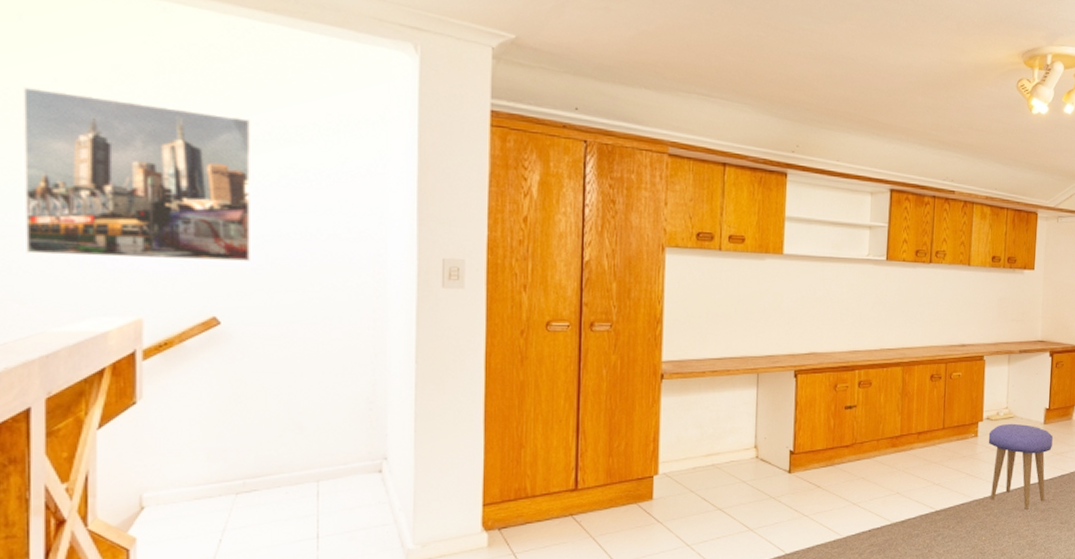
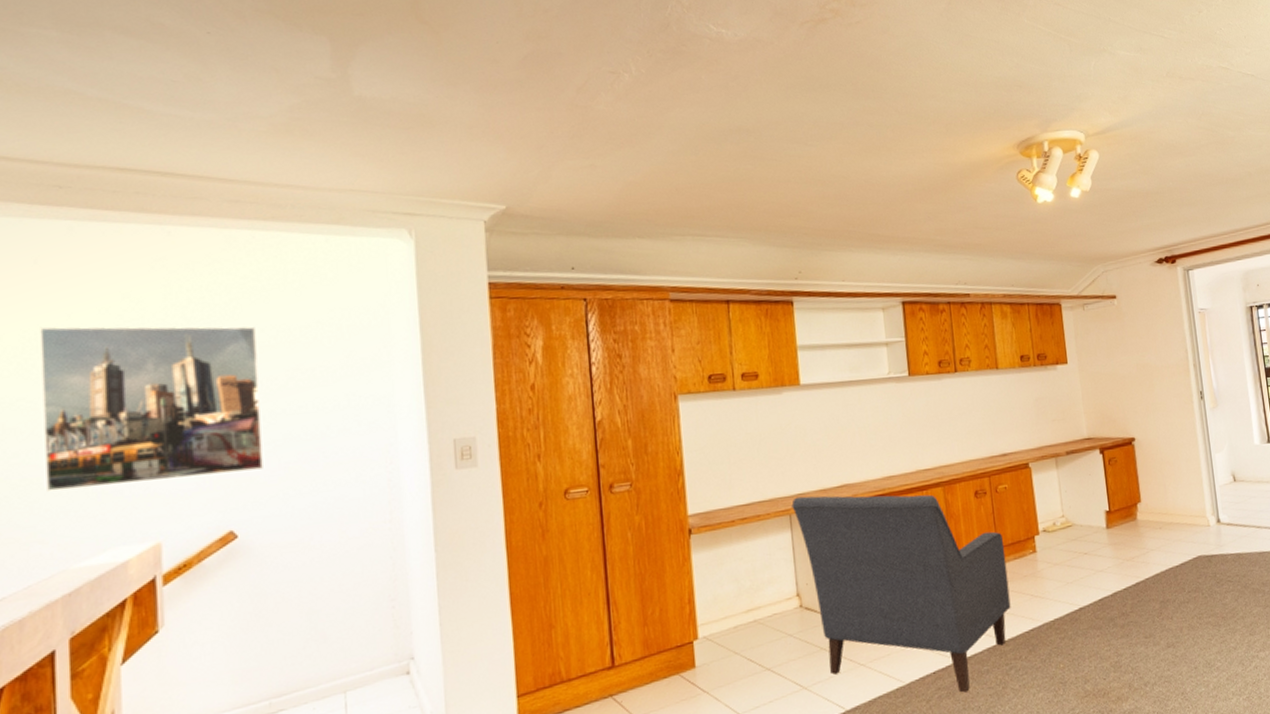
chair: none [760,358,950,551] -> present [791,494,1011,693]
stool: present [988,423,1053,510] -> none [1047,531,1122,627]

